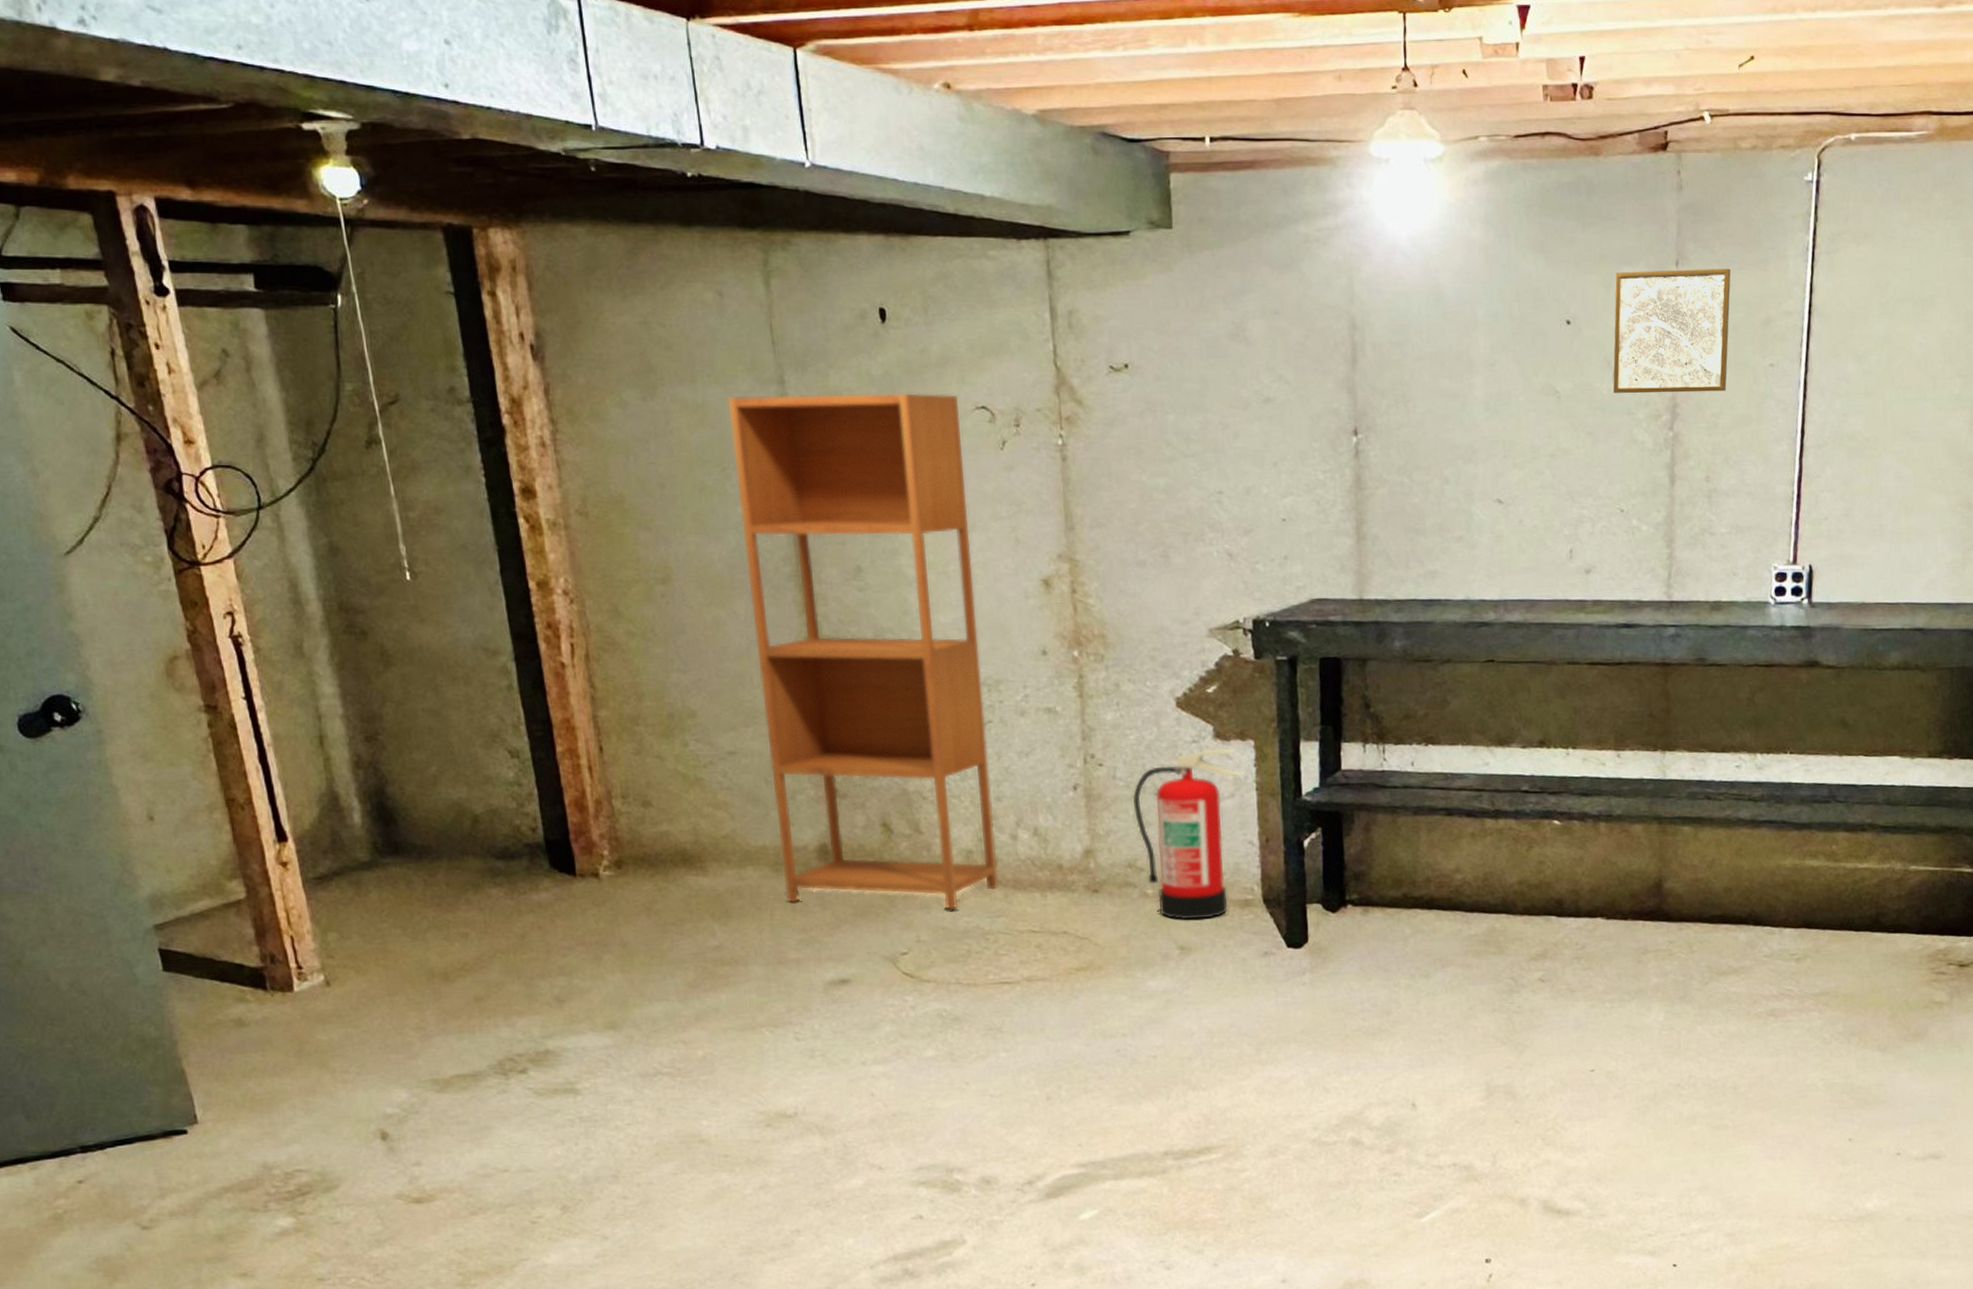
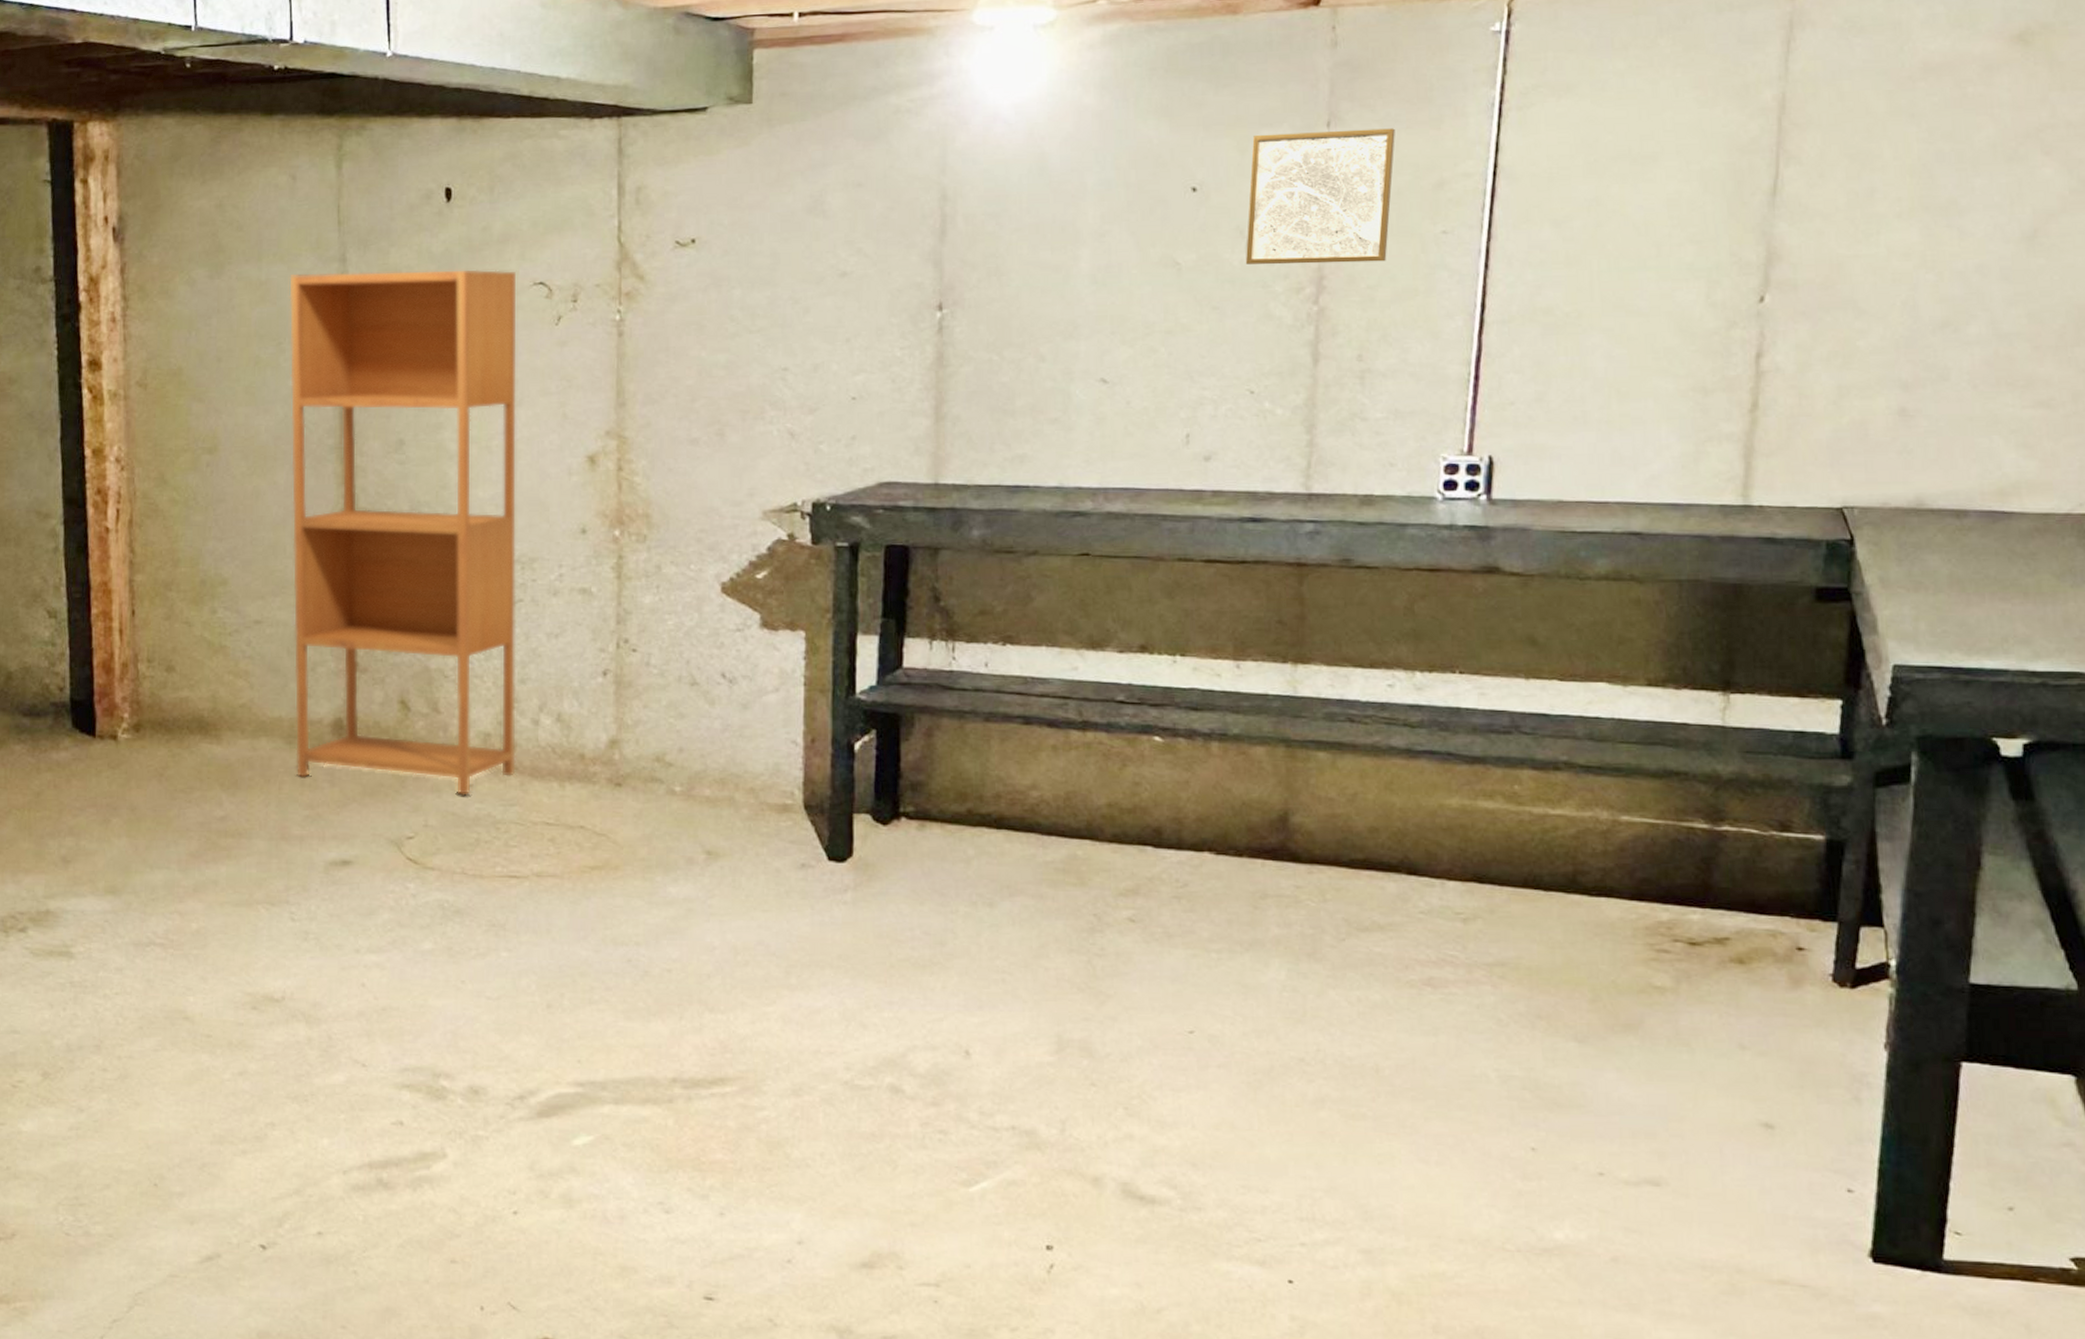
fire extinguisher: present [1132,748,1246,920] -> none [666,639,794,822]

